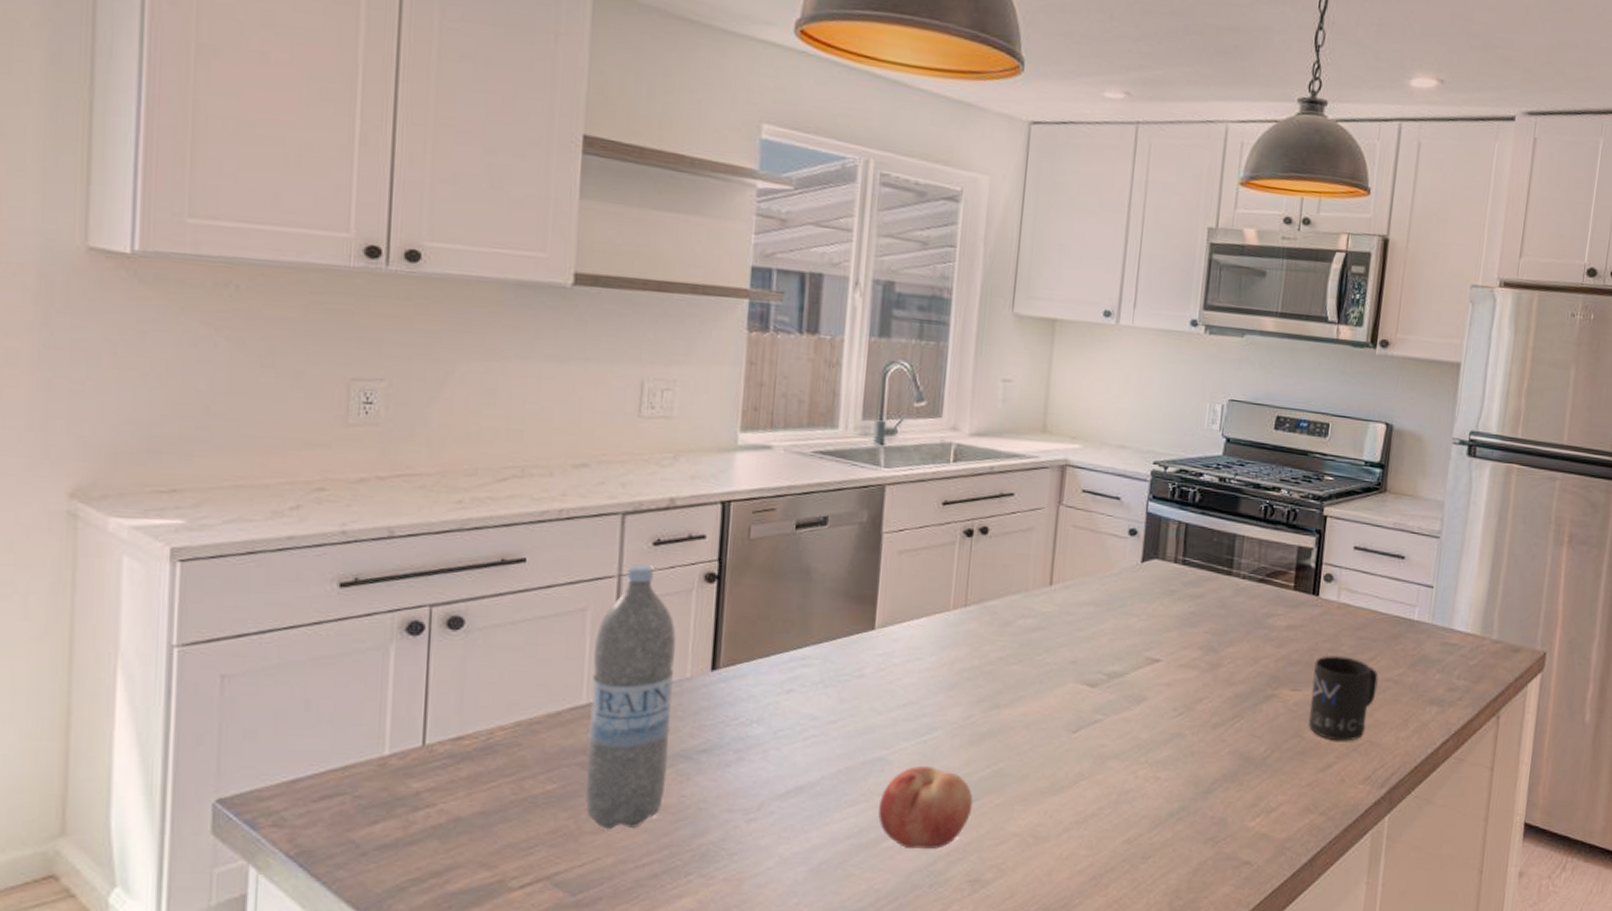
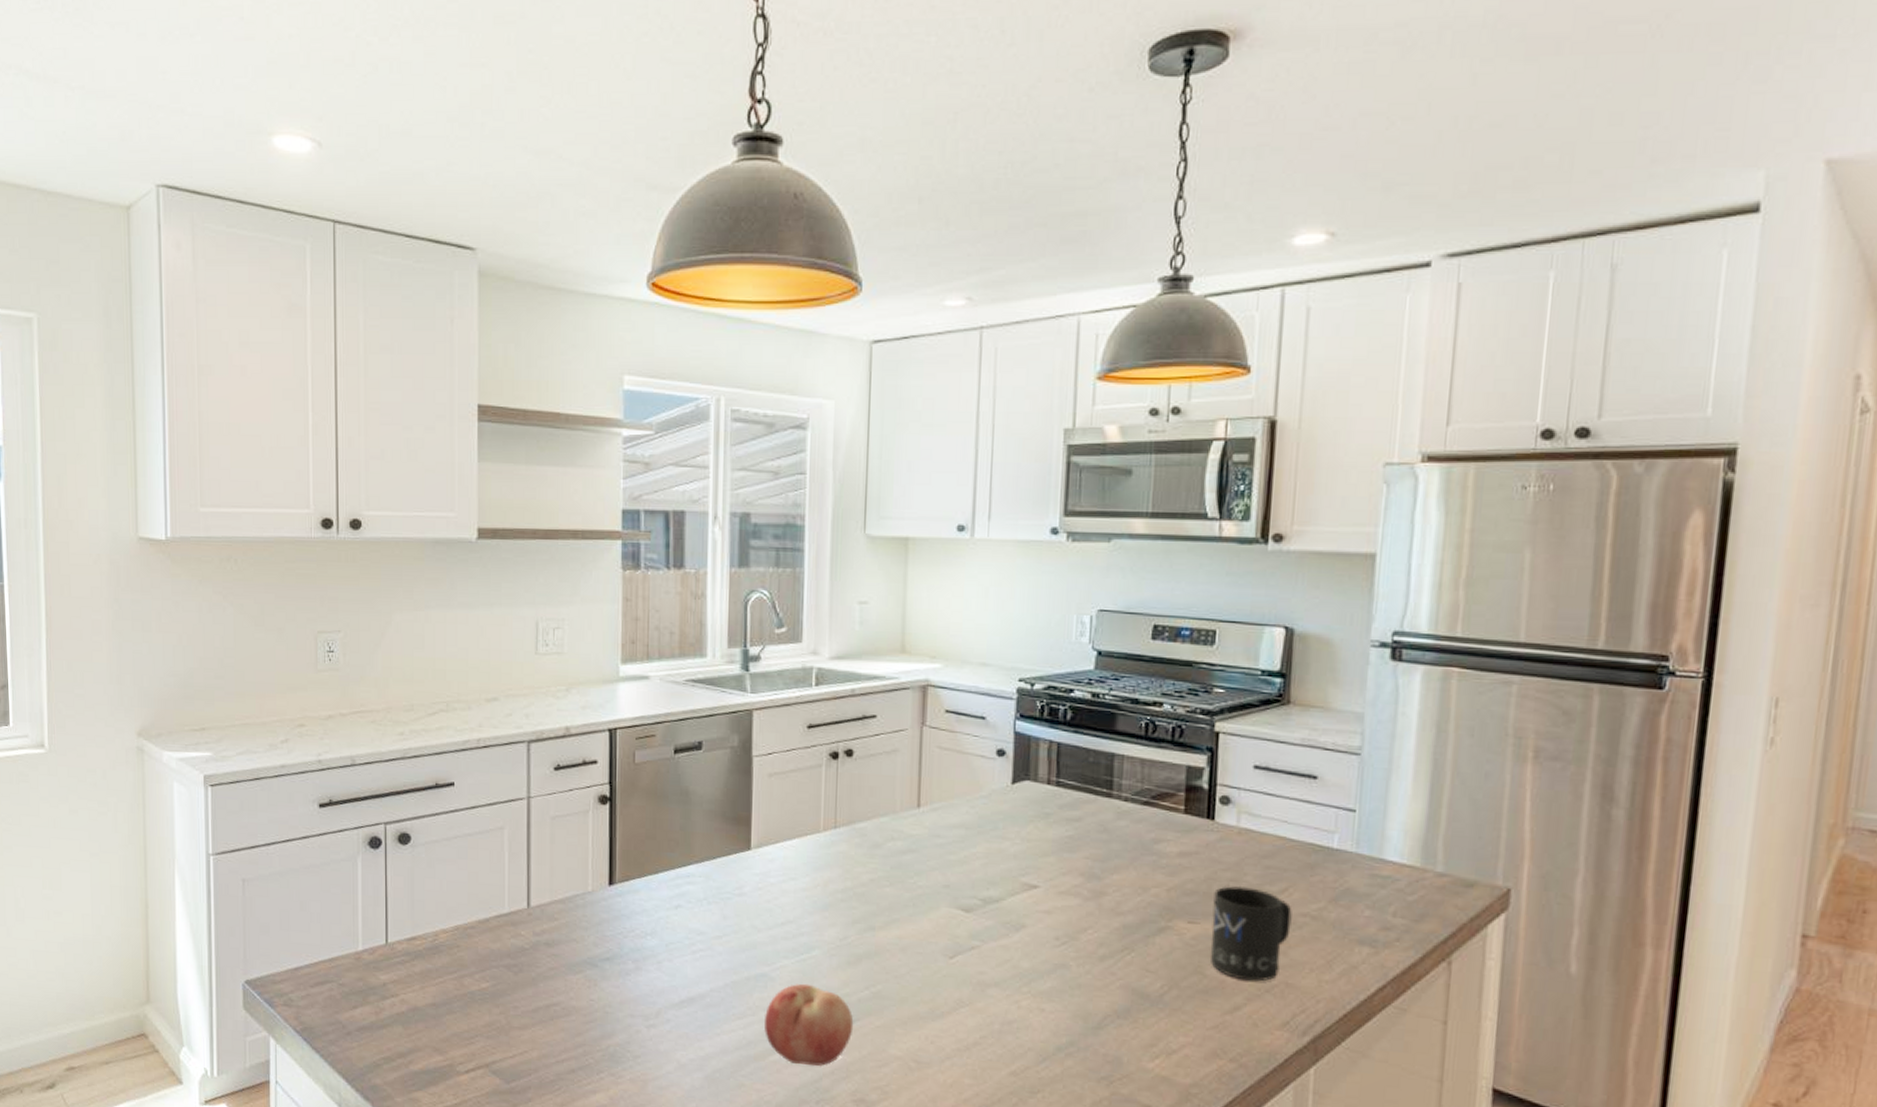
water bottle: present [586,564,676,830] -> none [511,787,578,1027]

